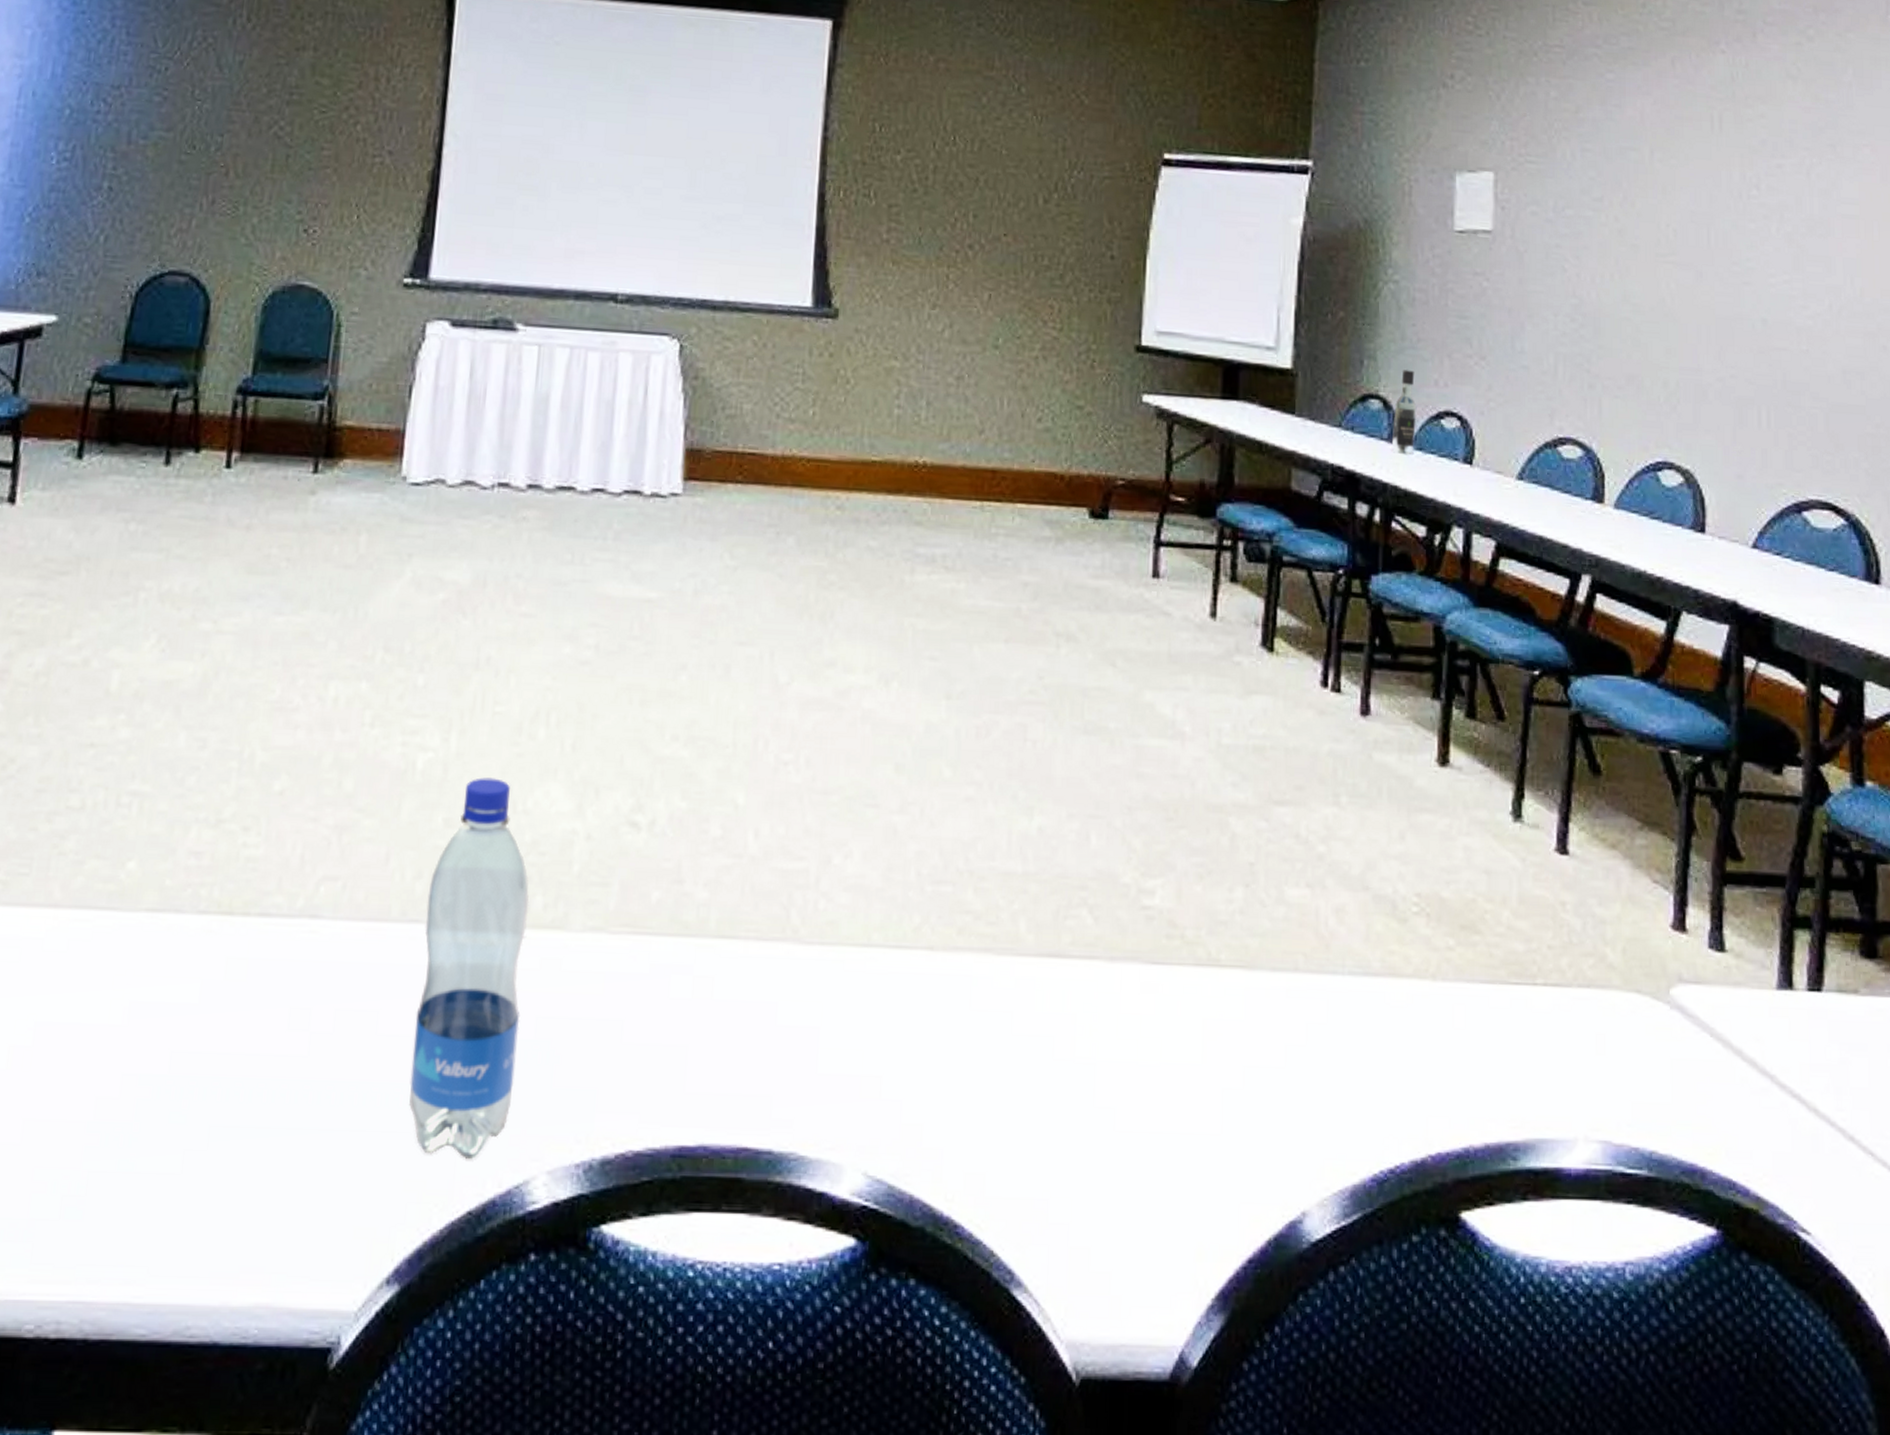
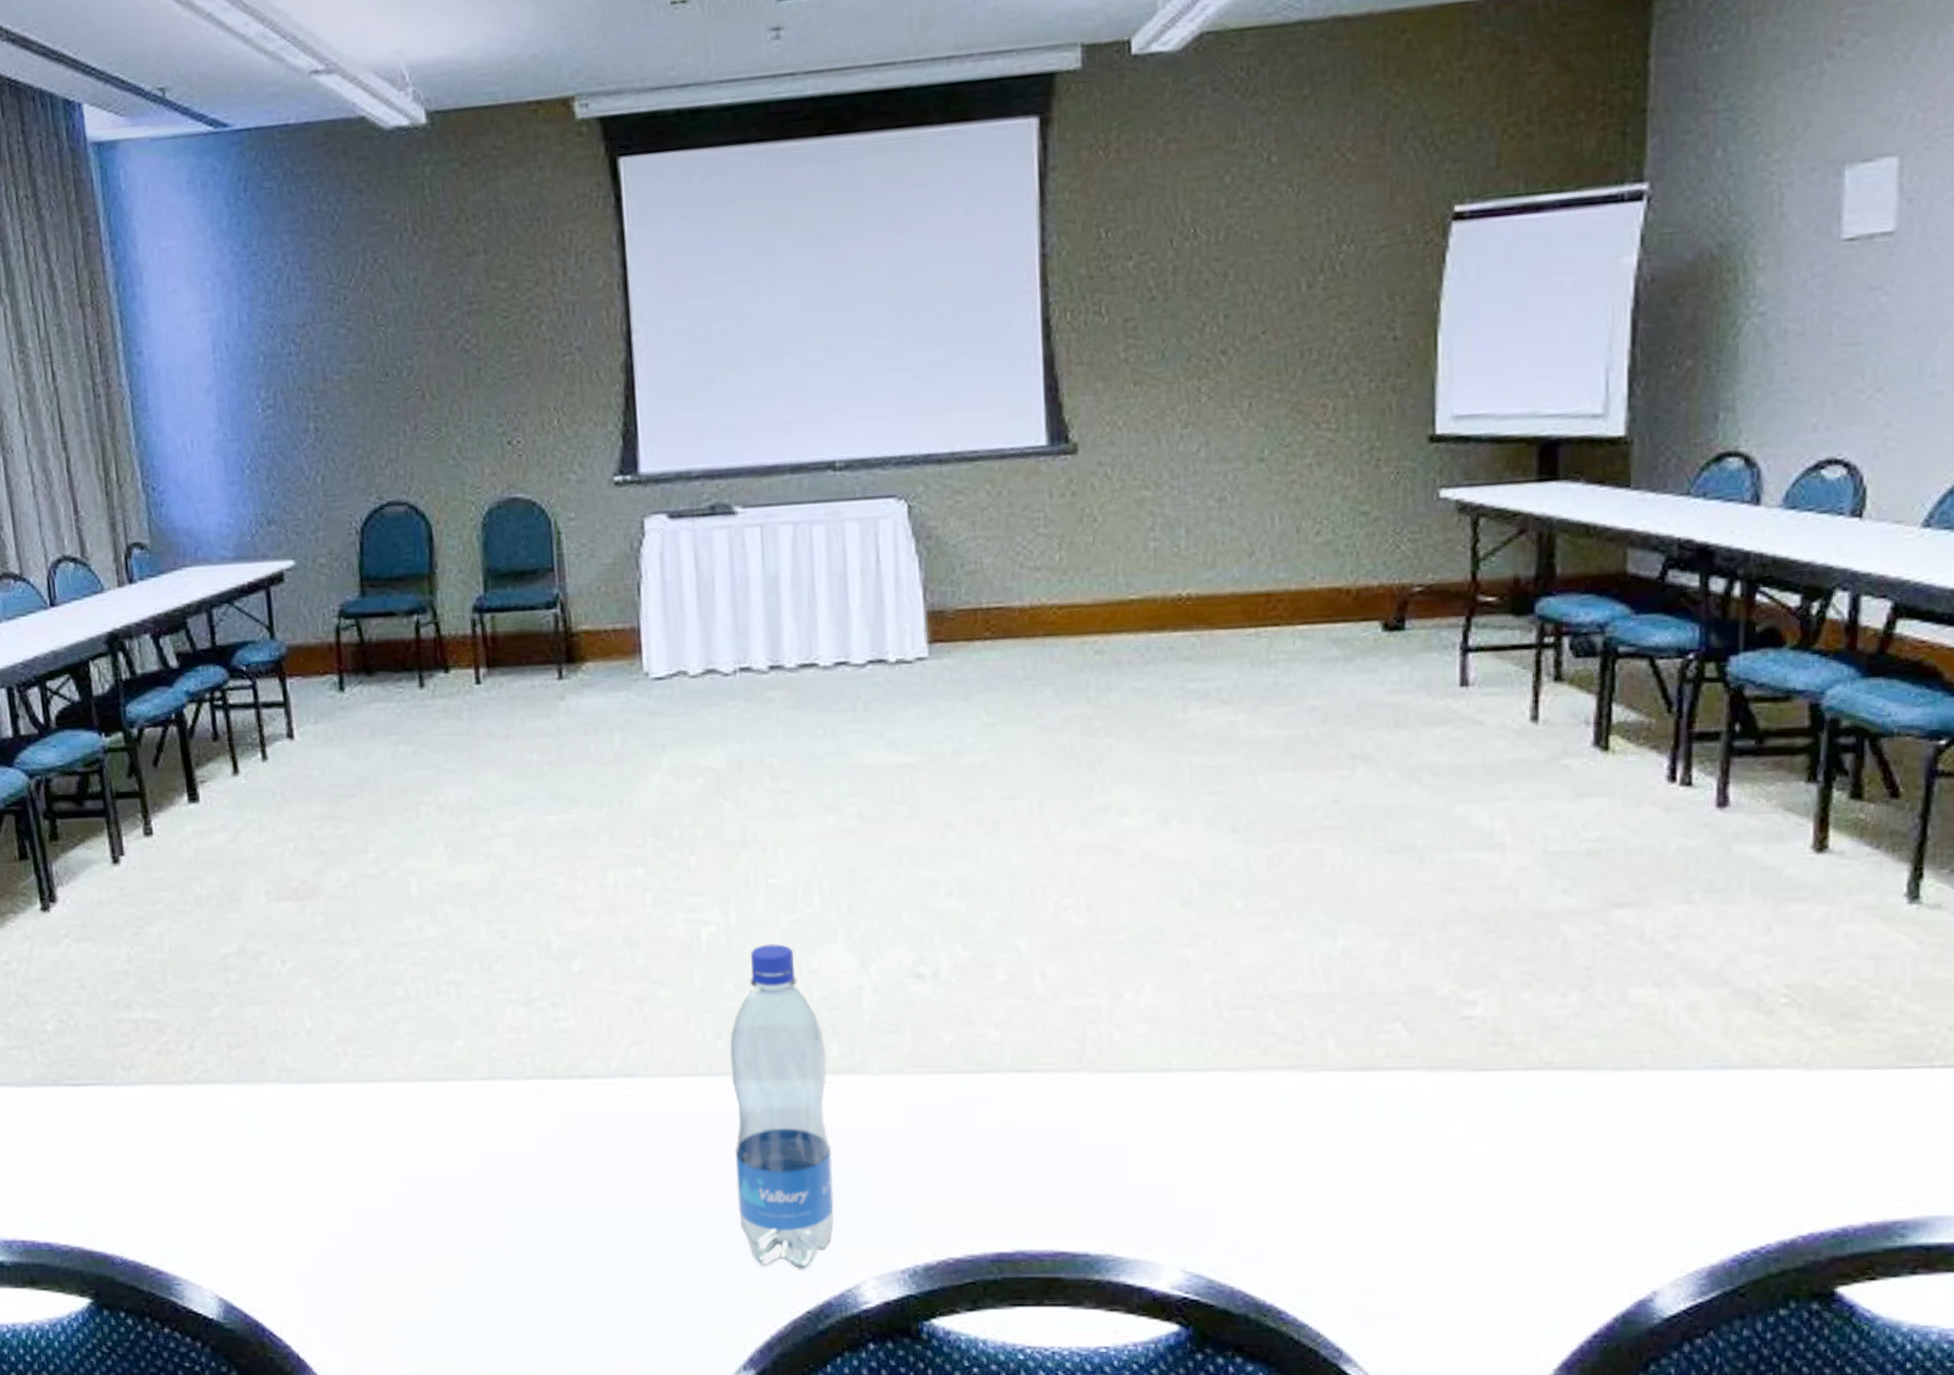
bottle: present [1391,370,1417,456] -> none [1755,417,1789,517]

